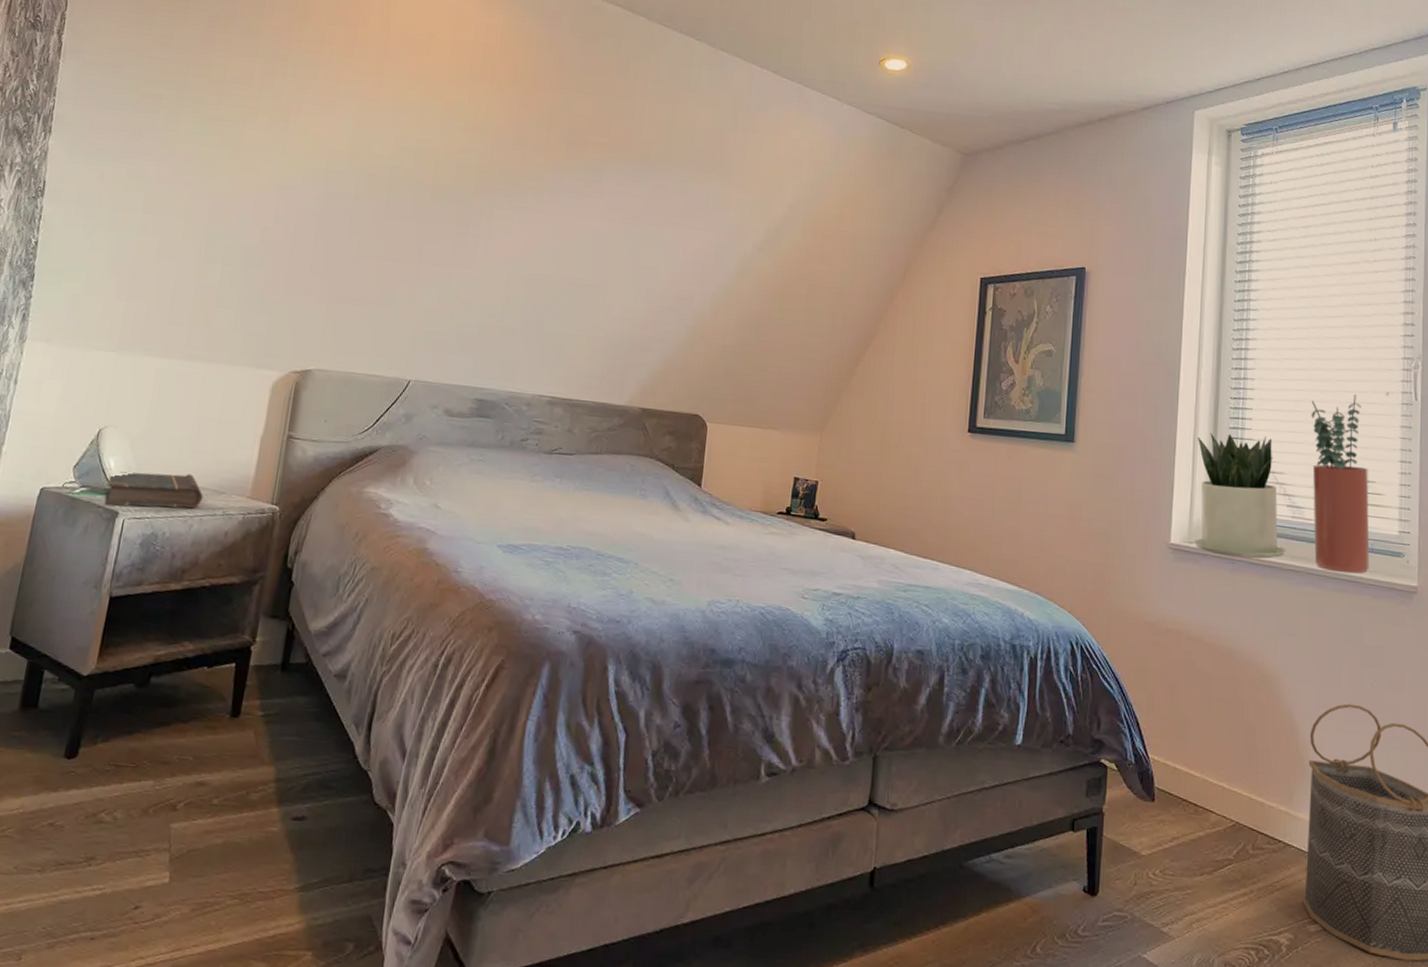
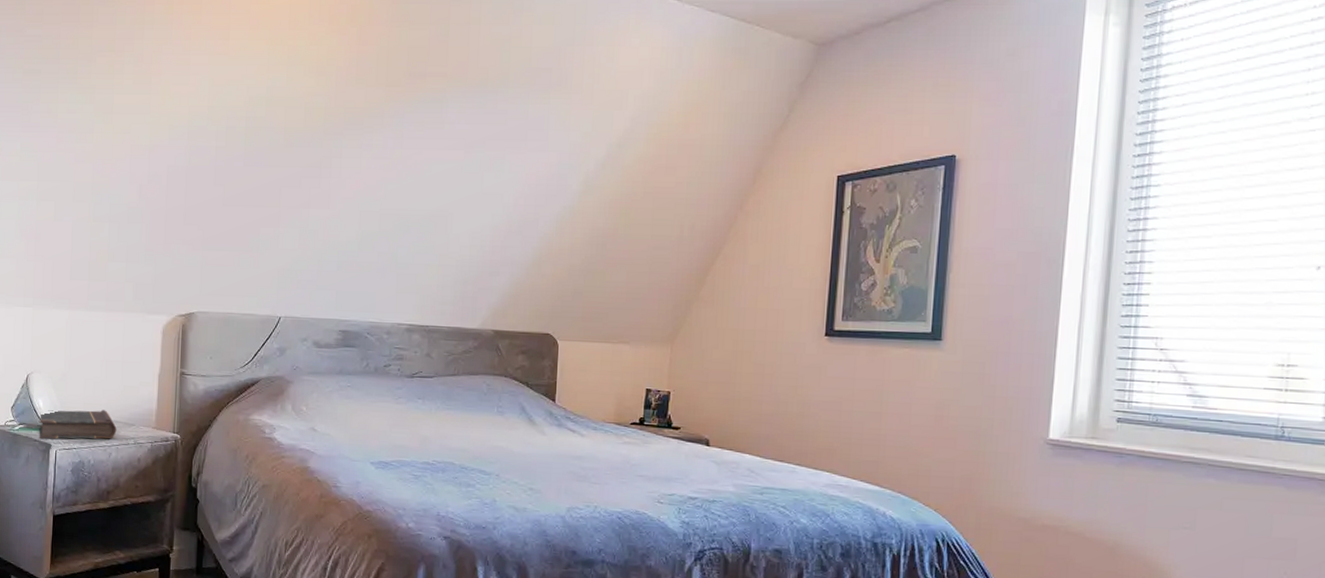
planter: present [1193,432,1287,559] -> none [1075,322,1185,452]
vase: present [1311,394,1370,575] -> none [1217,271,1289,465]

